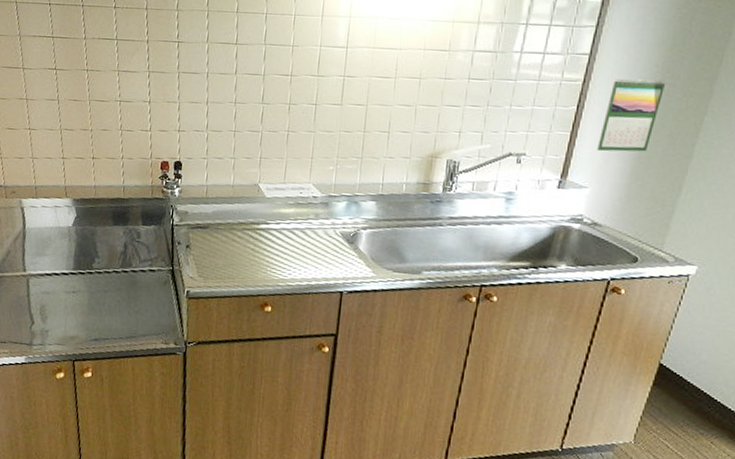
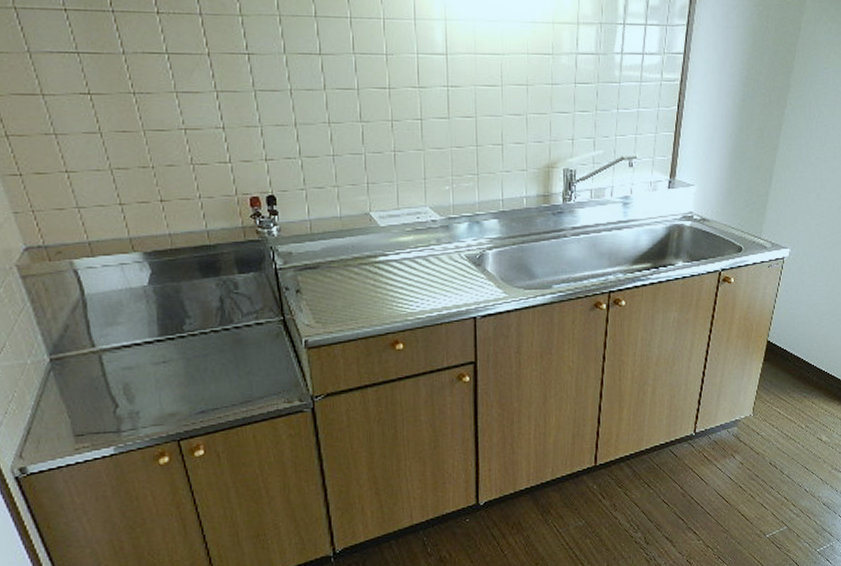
calendar: present [597,79,666,152] -> none [699,76,751,149]

